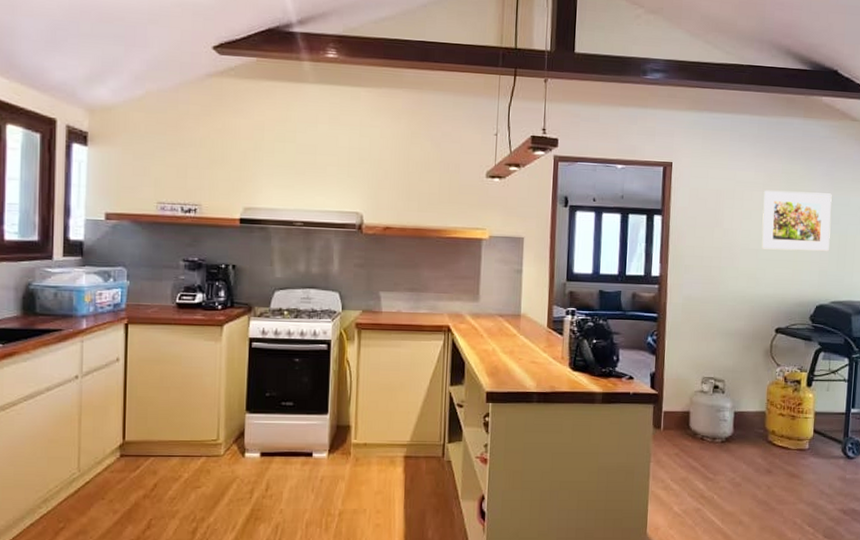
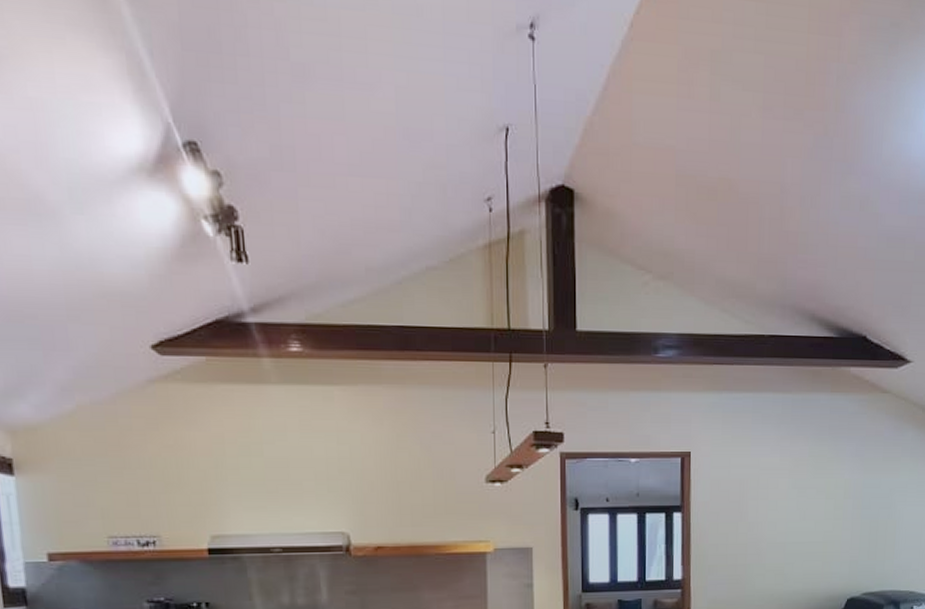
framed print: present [761,190,832,252] -> none [788,476,862,542]

